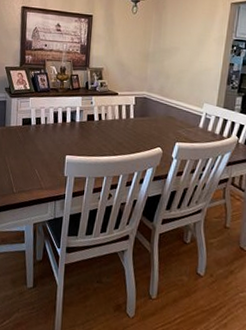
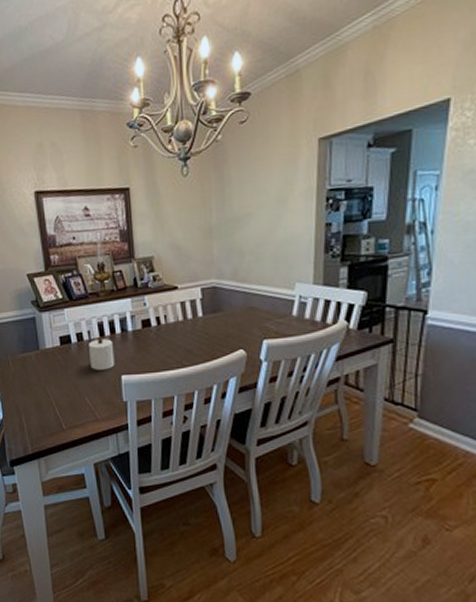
candle: none [43,122,64,150] -> present [89,336,115,370]

